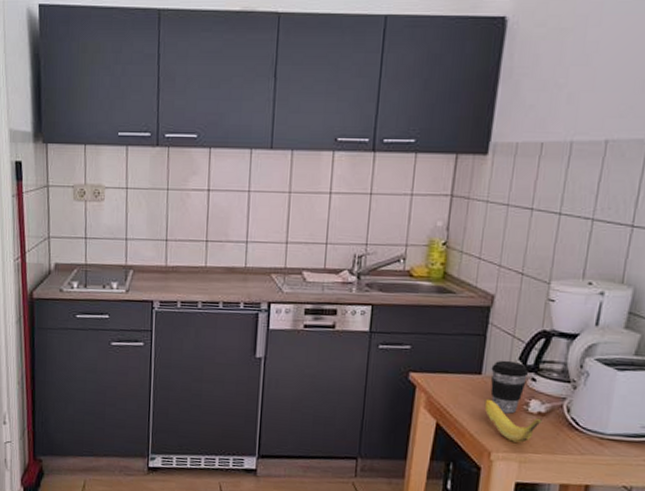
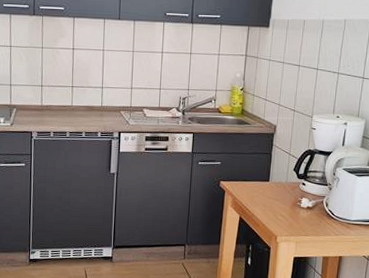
banana: present [484,398,542,443] -> none [271,198,310,229]
coffee cup: present [490,360,529,414] -> none [275,171,301,209]

